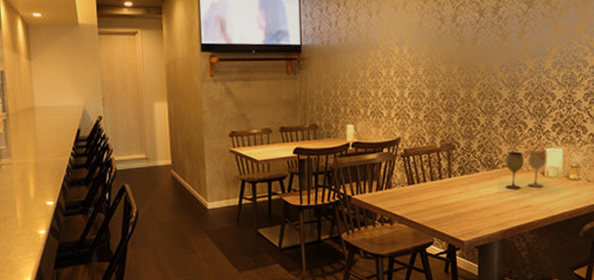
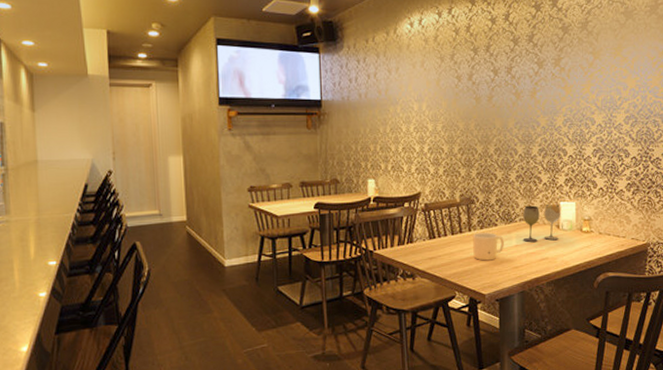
mug: none [453,179,485,208] -> present [473,232,504,261]

